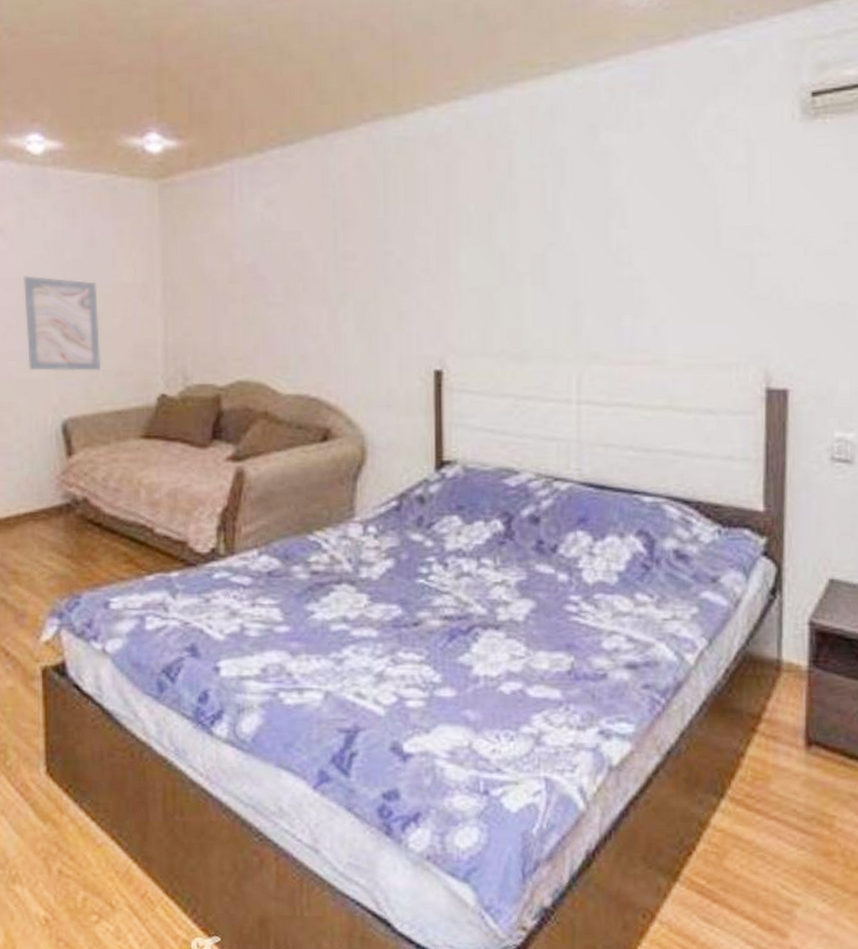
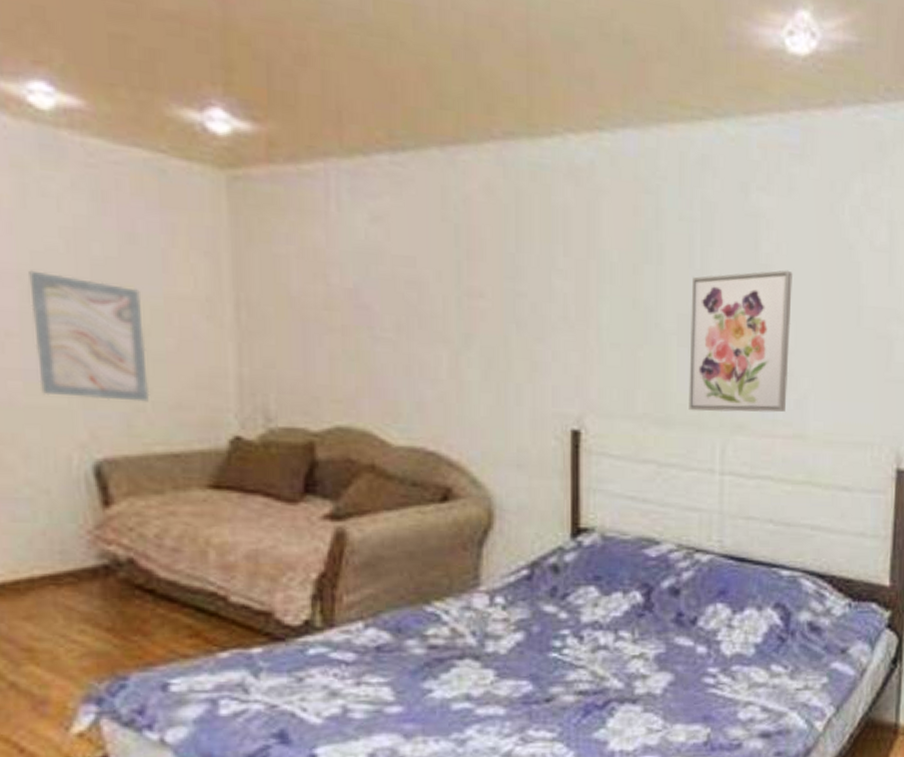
wall art: none [543,201,645,345] -> present [688,270,793,413]

